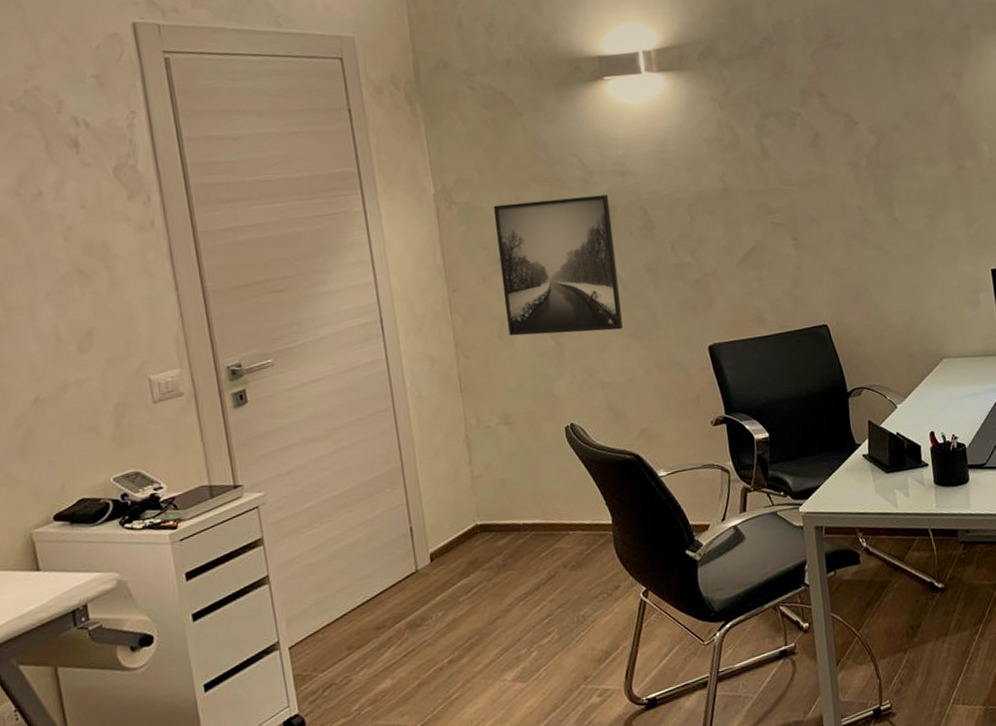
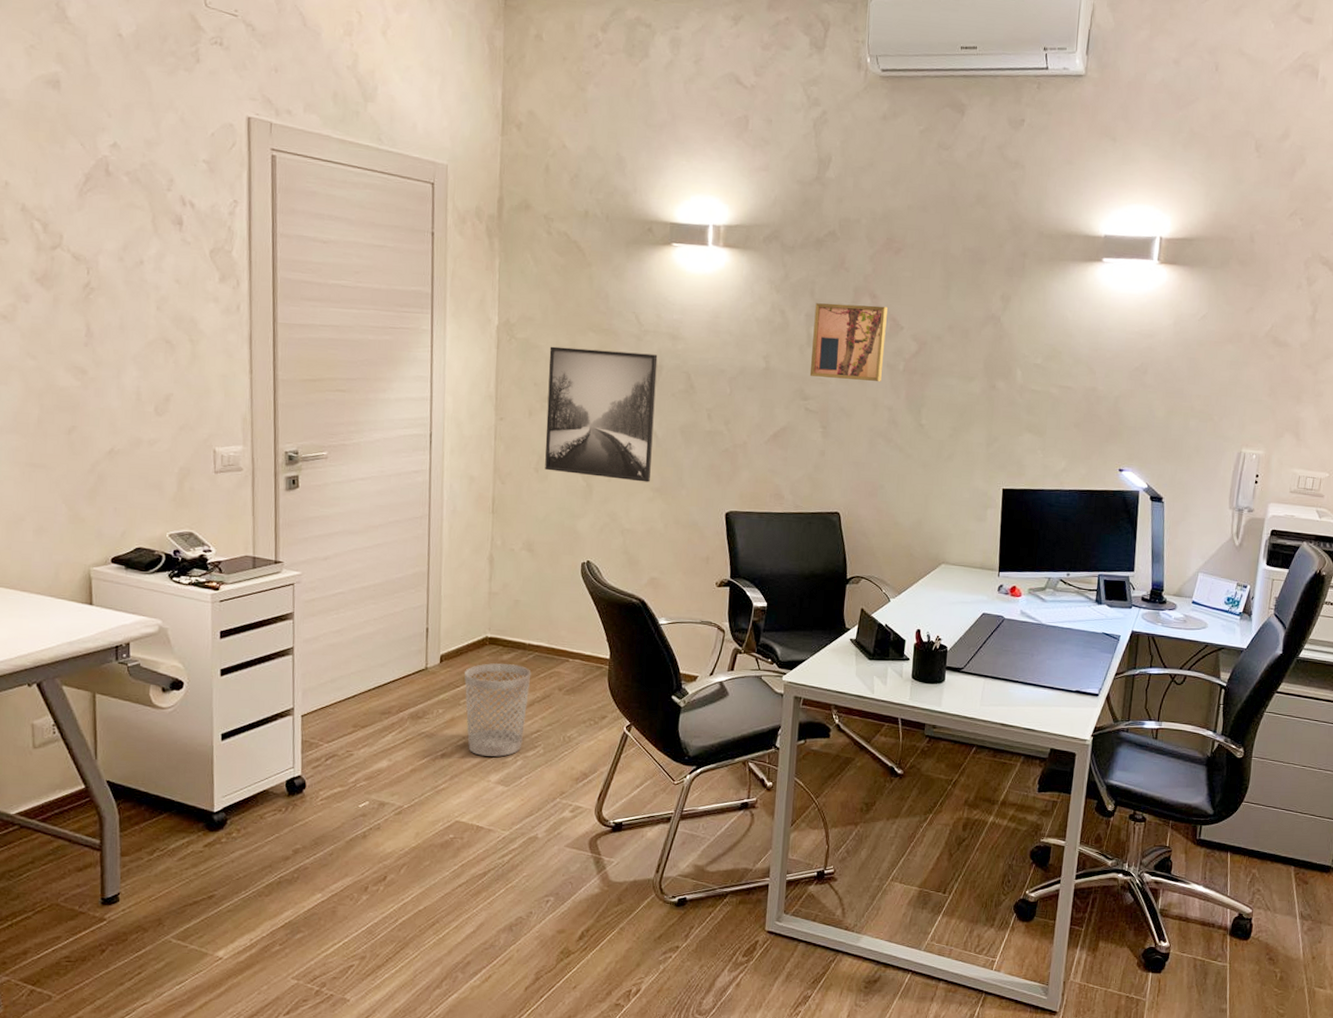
wastebasket: none [459,548,534,655] -> present [464,663,531,757]
wall art: none [763,104,846,189] -> present [809,303,887,381]

